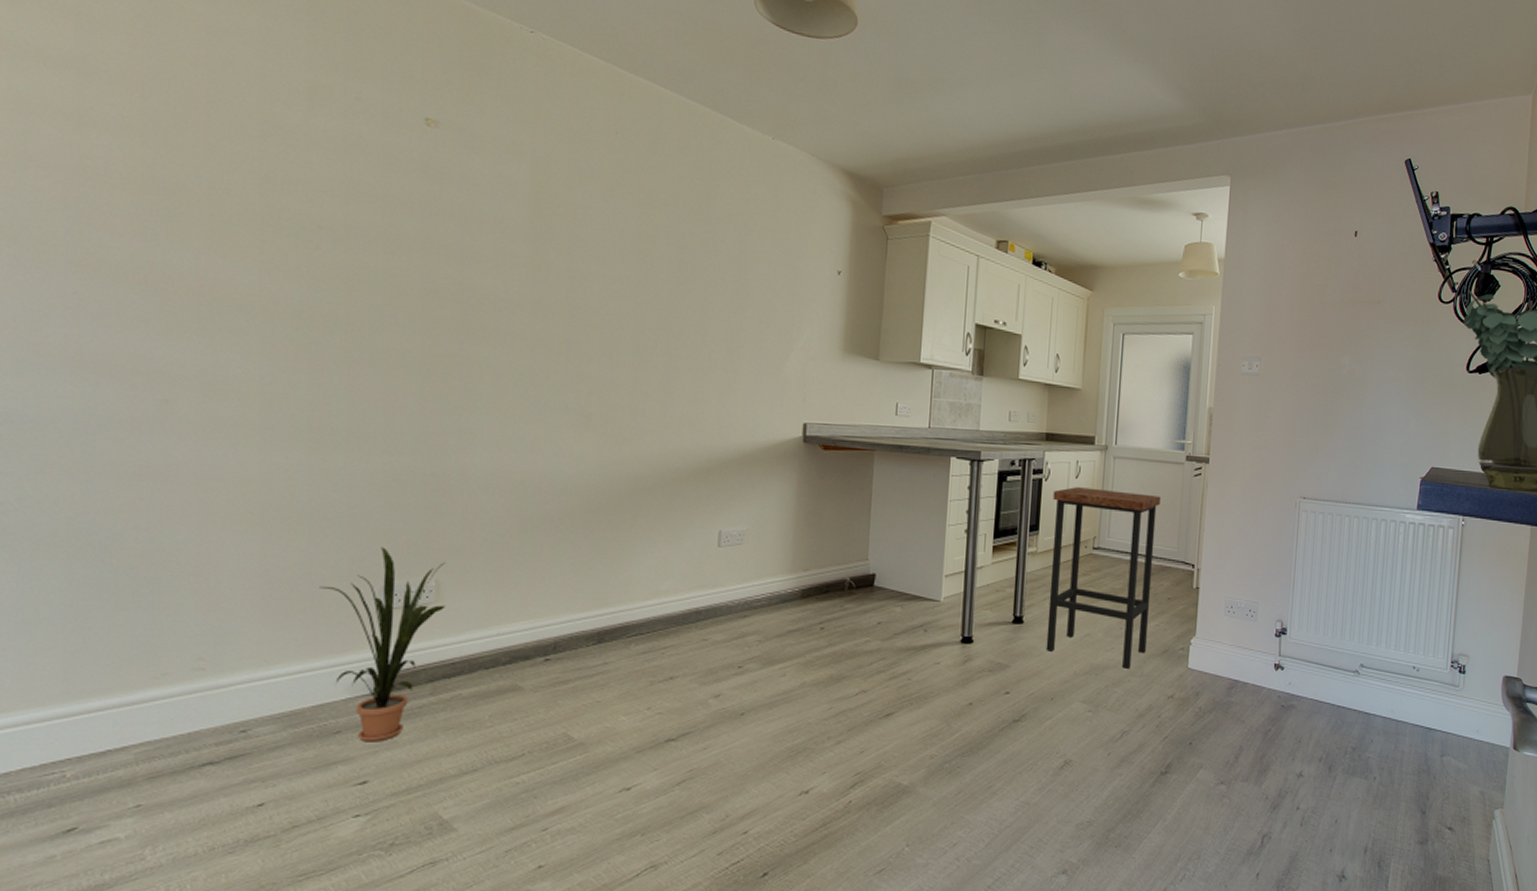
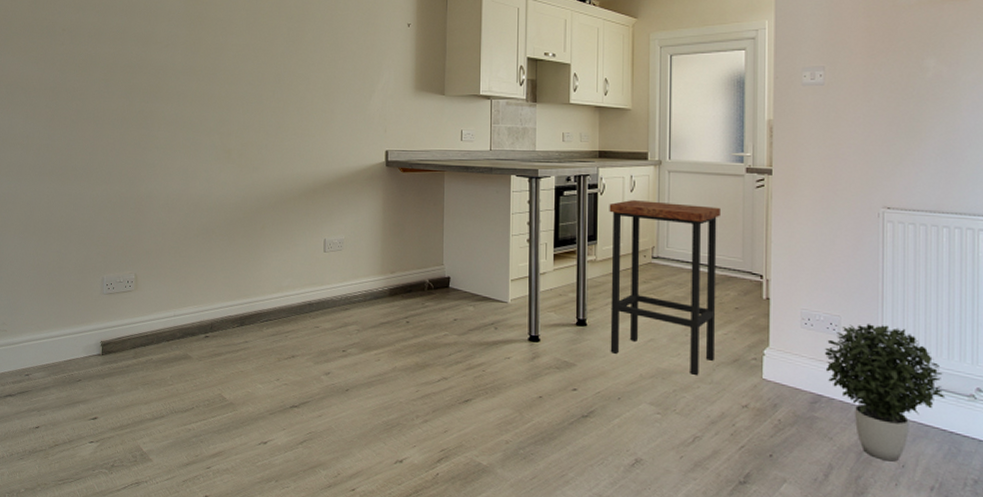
house plant: present [319,547,447,742] -> none [67,250,142,390]
potted plant: none [1242,609,1337,738] -> present [824,324,946,462]

